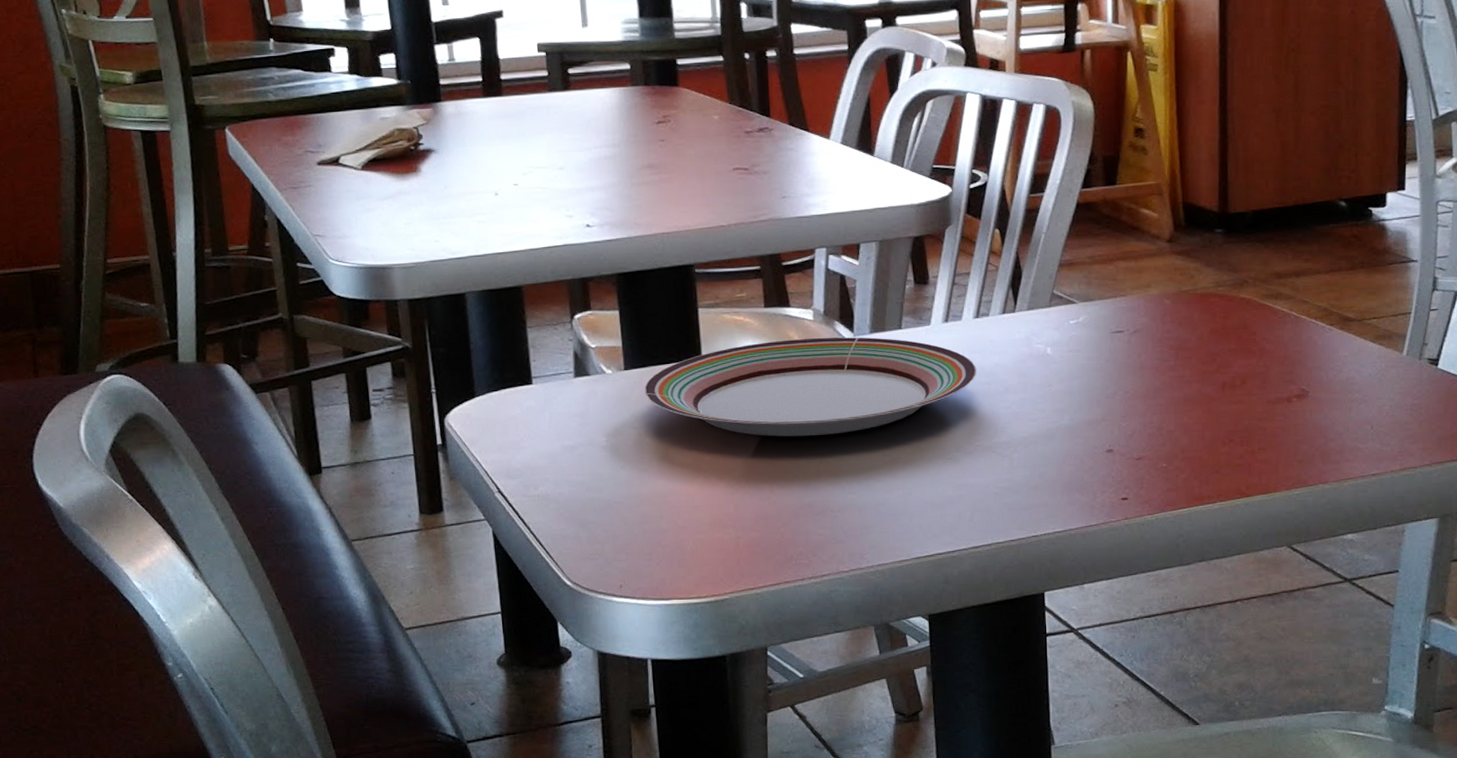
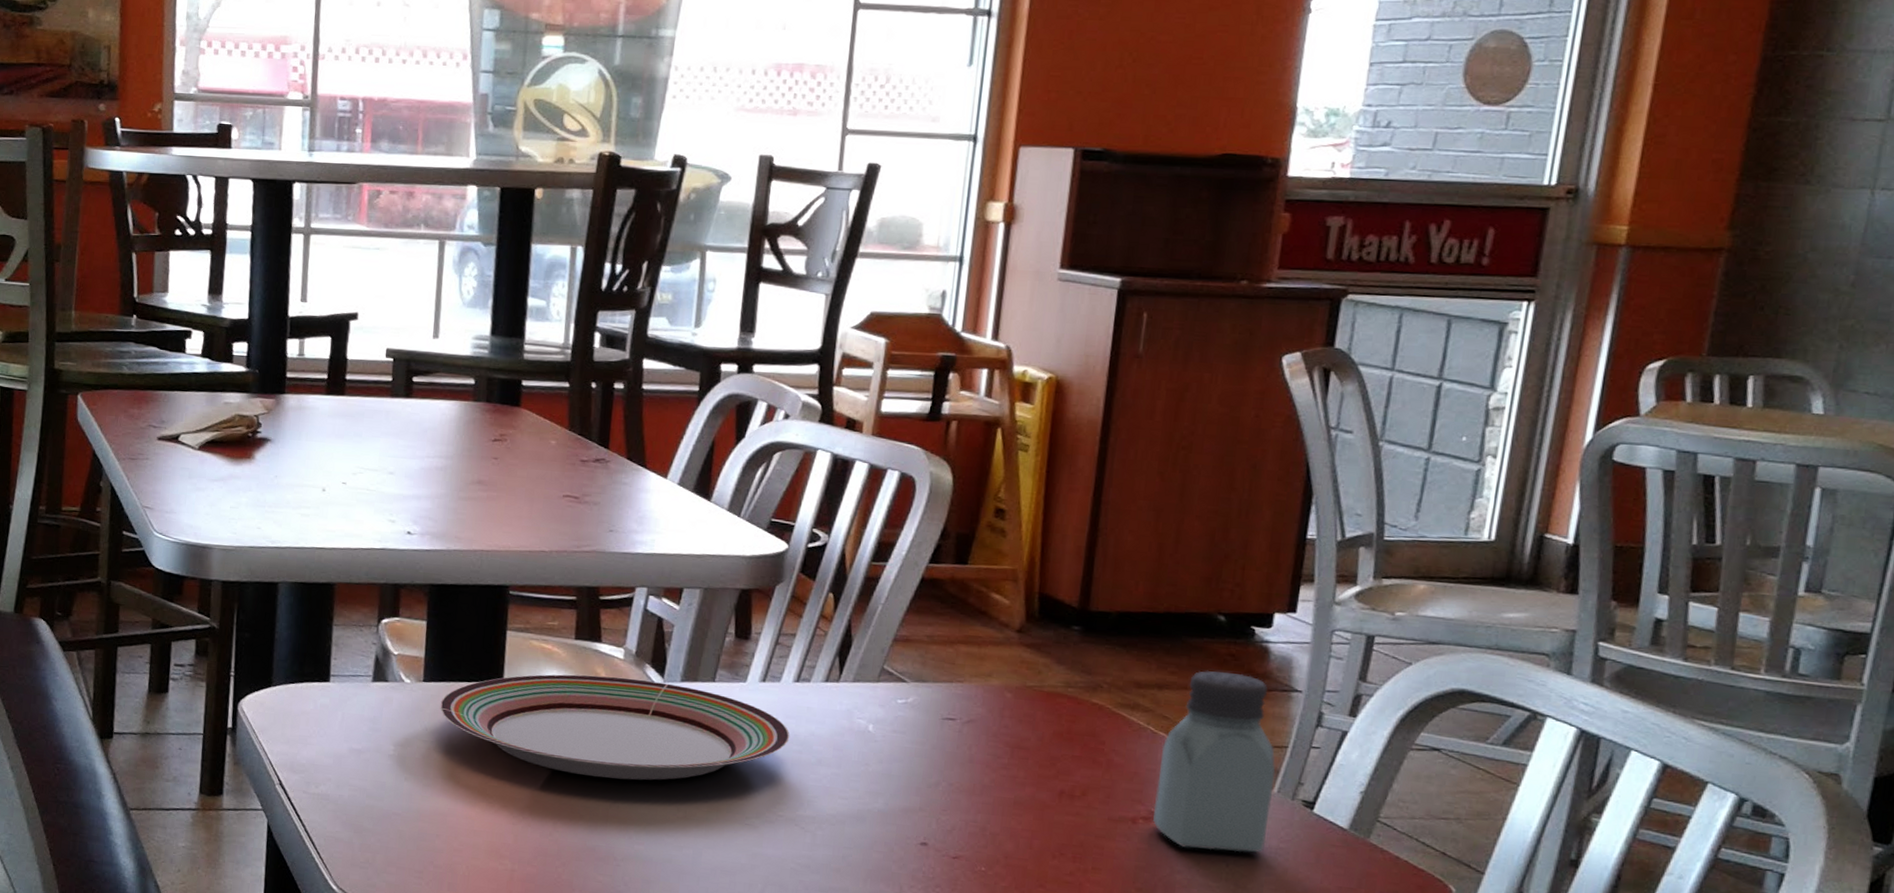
saltshaker: none [1304,252,1403,417] -> present [1153,671,1276,853]

